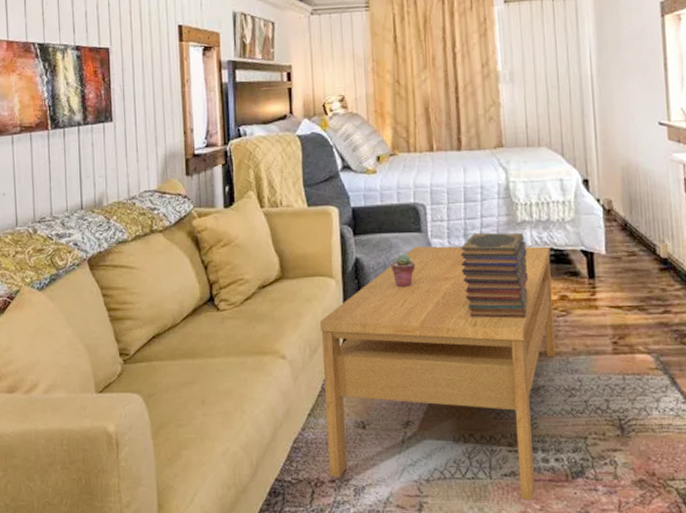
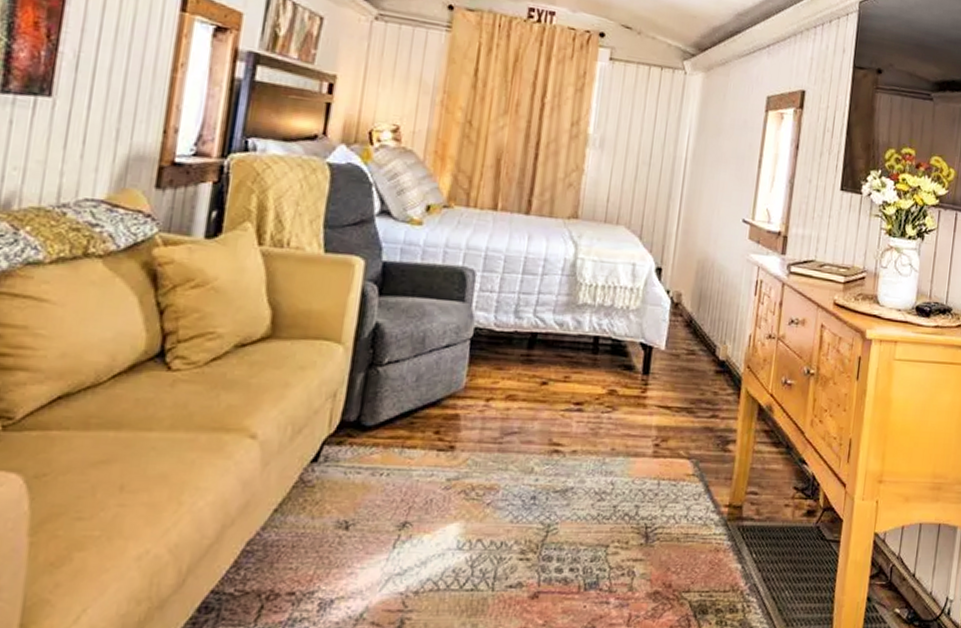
coffee table: present [319,246,556,500] -> none [288,318,608,615]
potted succulent: present [391,254,415,288] -> none [419,325,450,365]
book stack: present [460,232,529,319] -> none [502,310,584,411]

